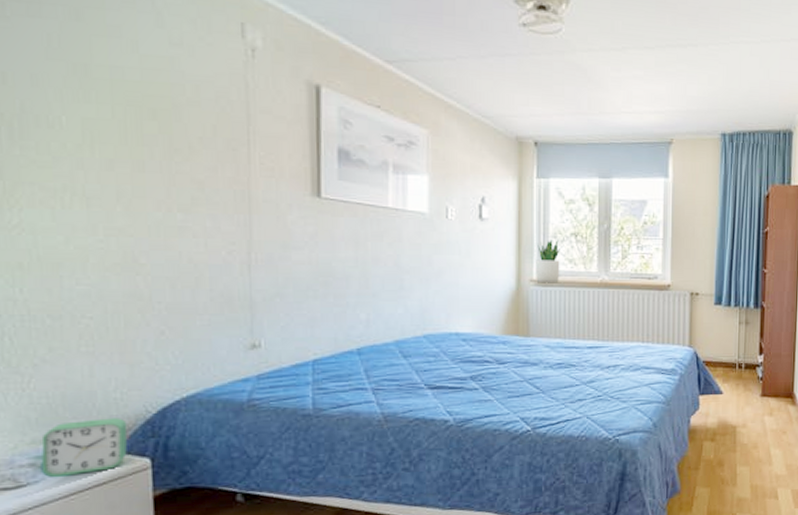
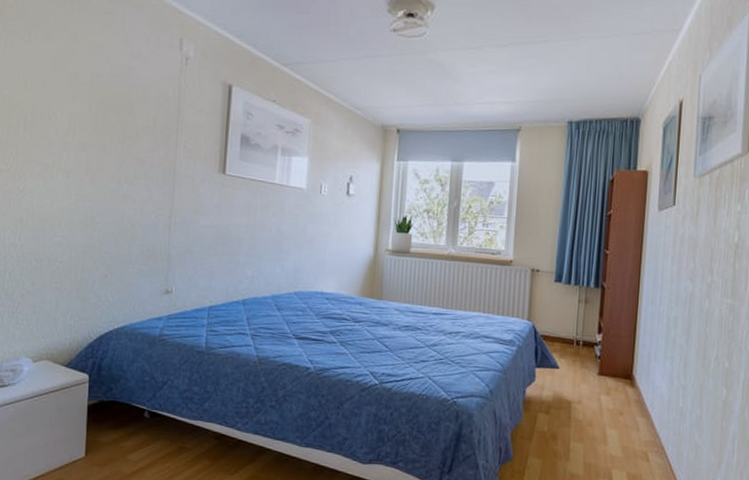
alarm clock: present [41,418,128,477] -> none [18,339,76,382]

